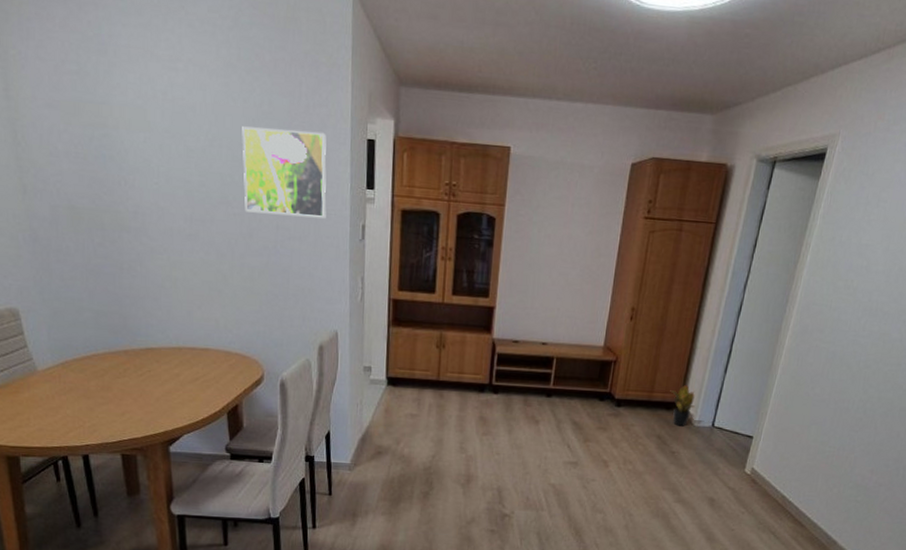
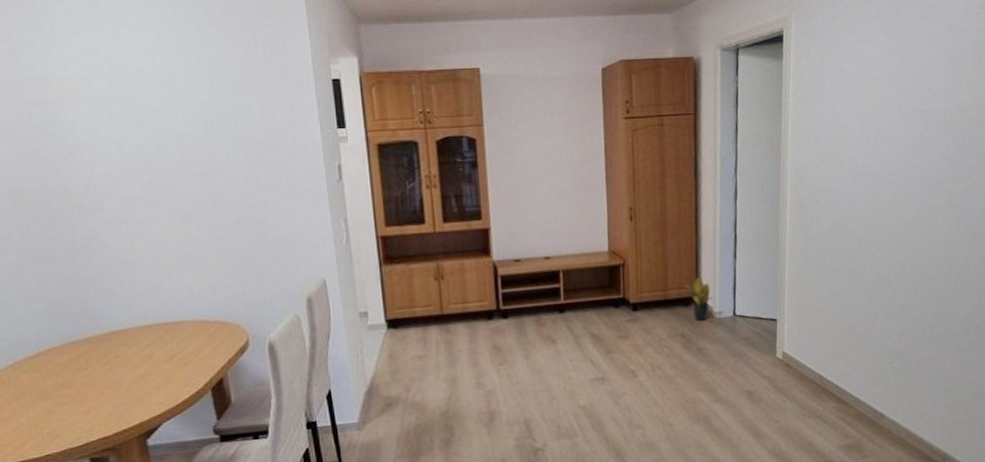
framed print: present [242,126,326,219] -> none [197,78,298,169]

